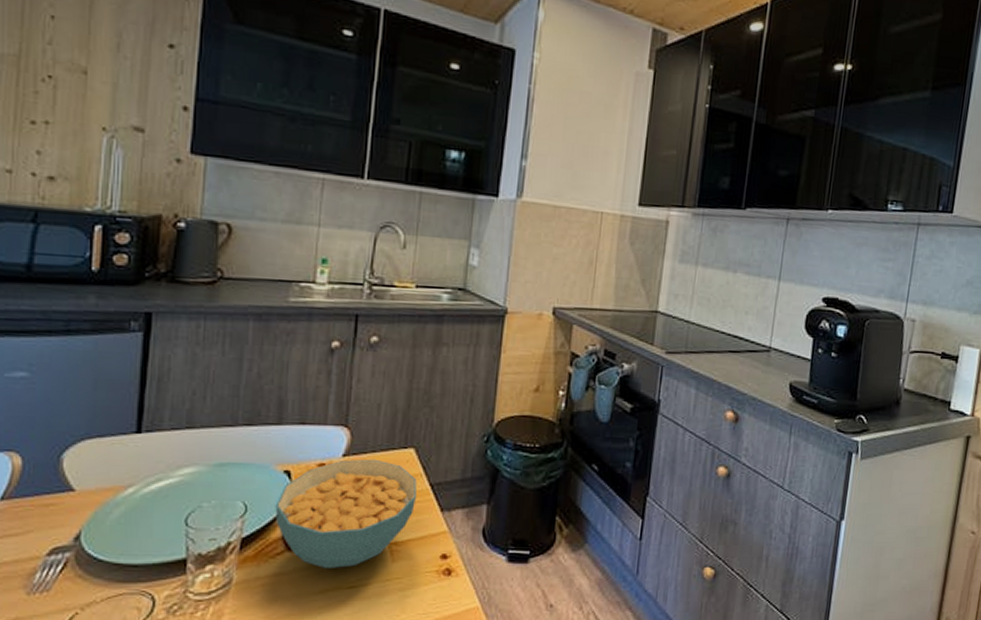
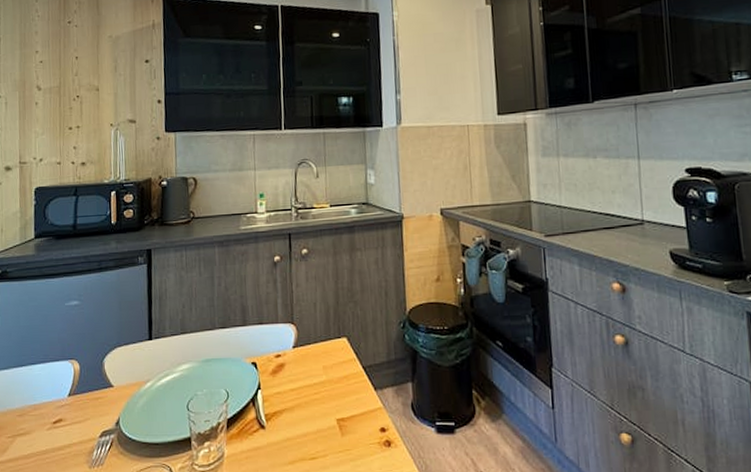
cereal bowl: present [275,458,417,568] -> none [248,348,354,442]

